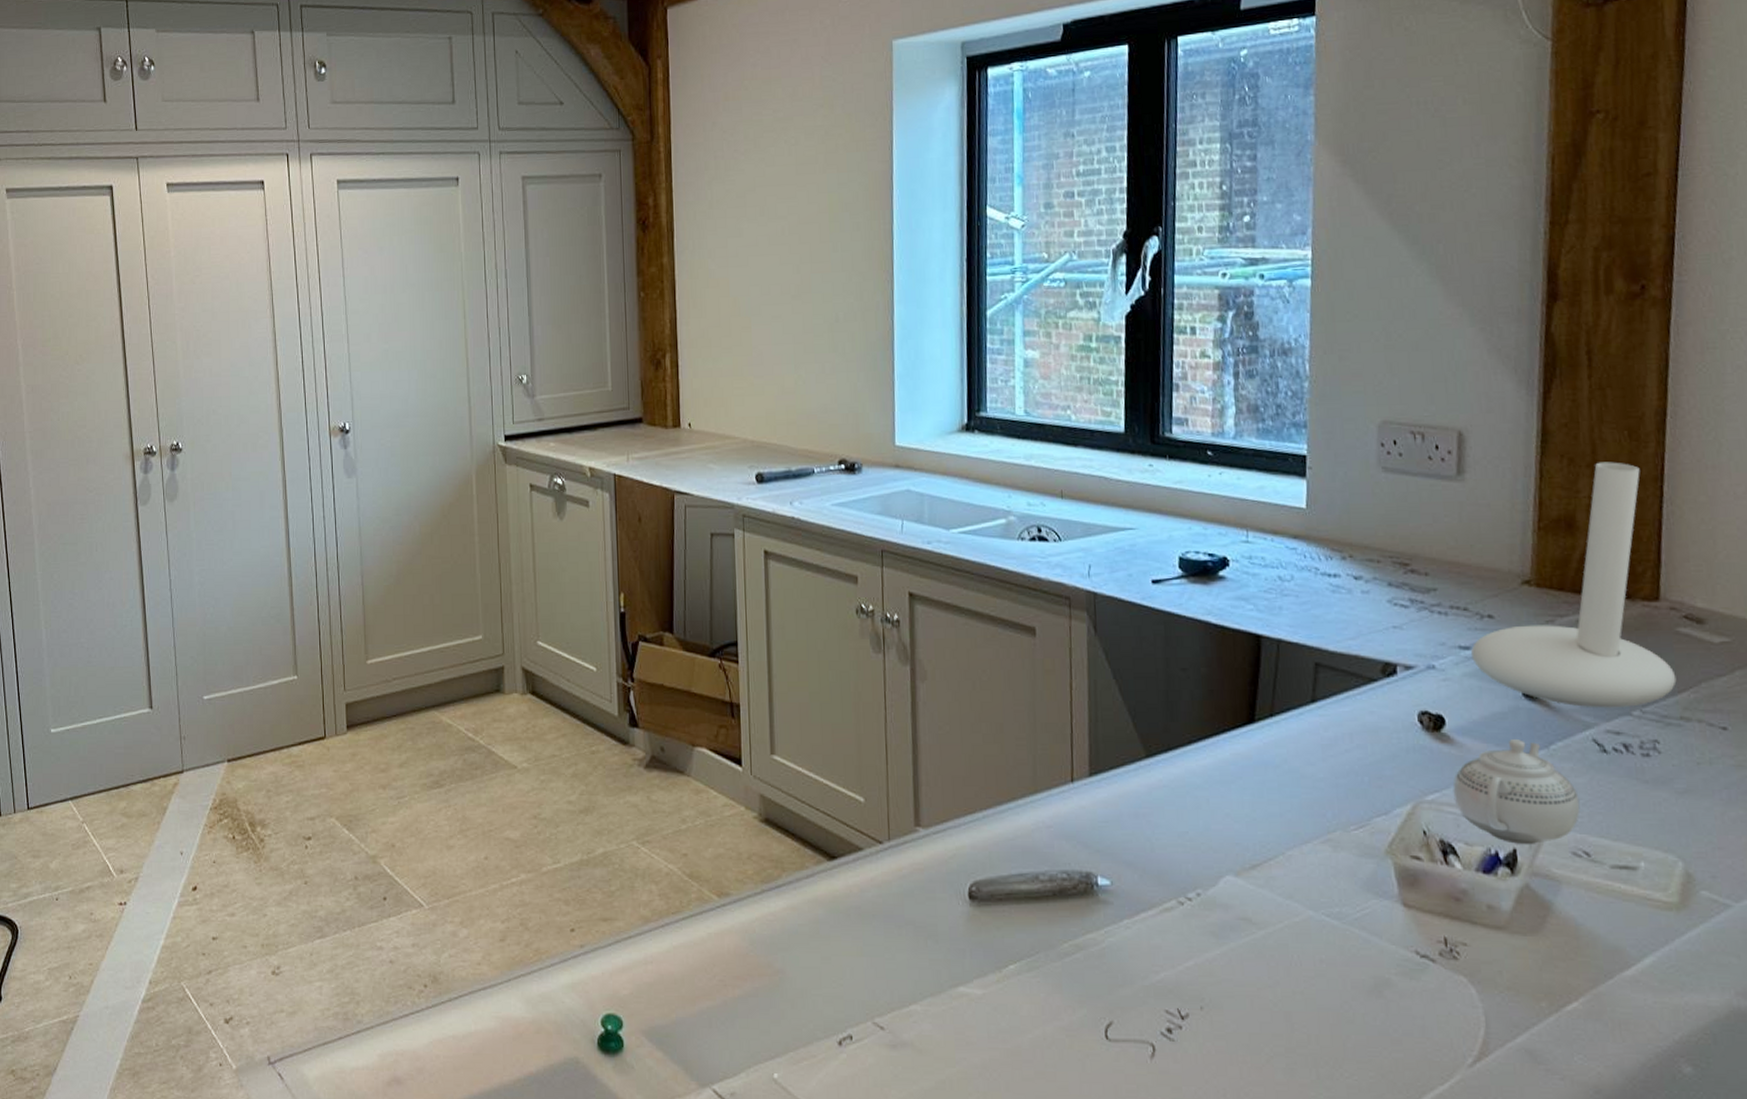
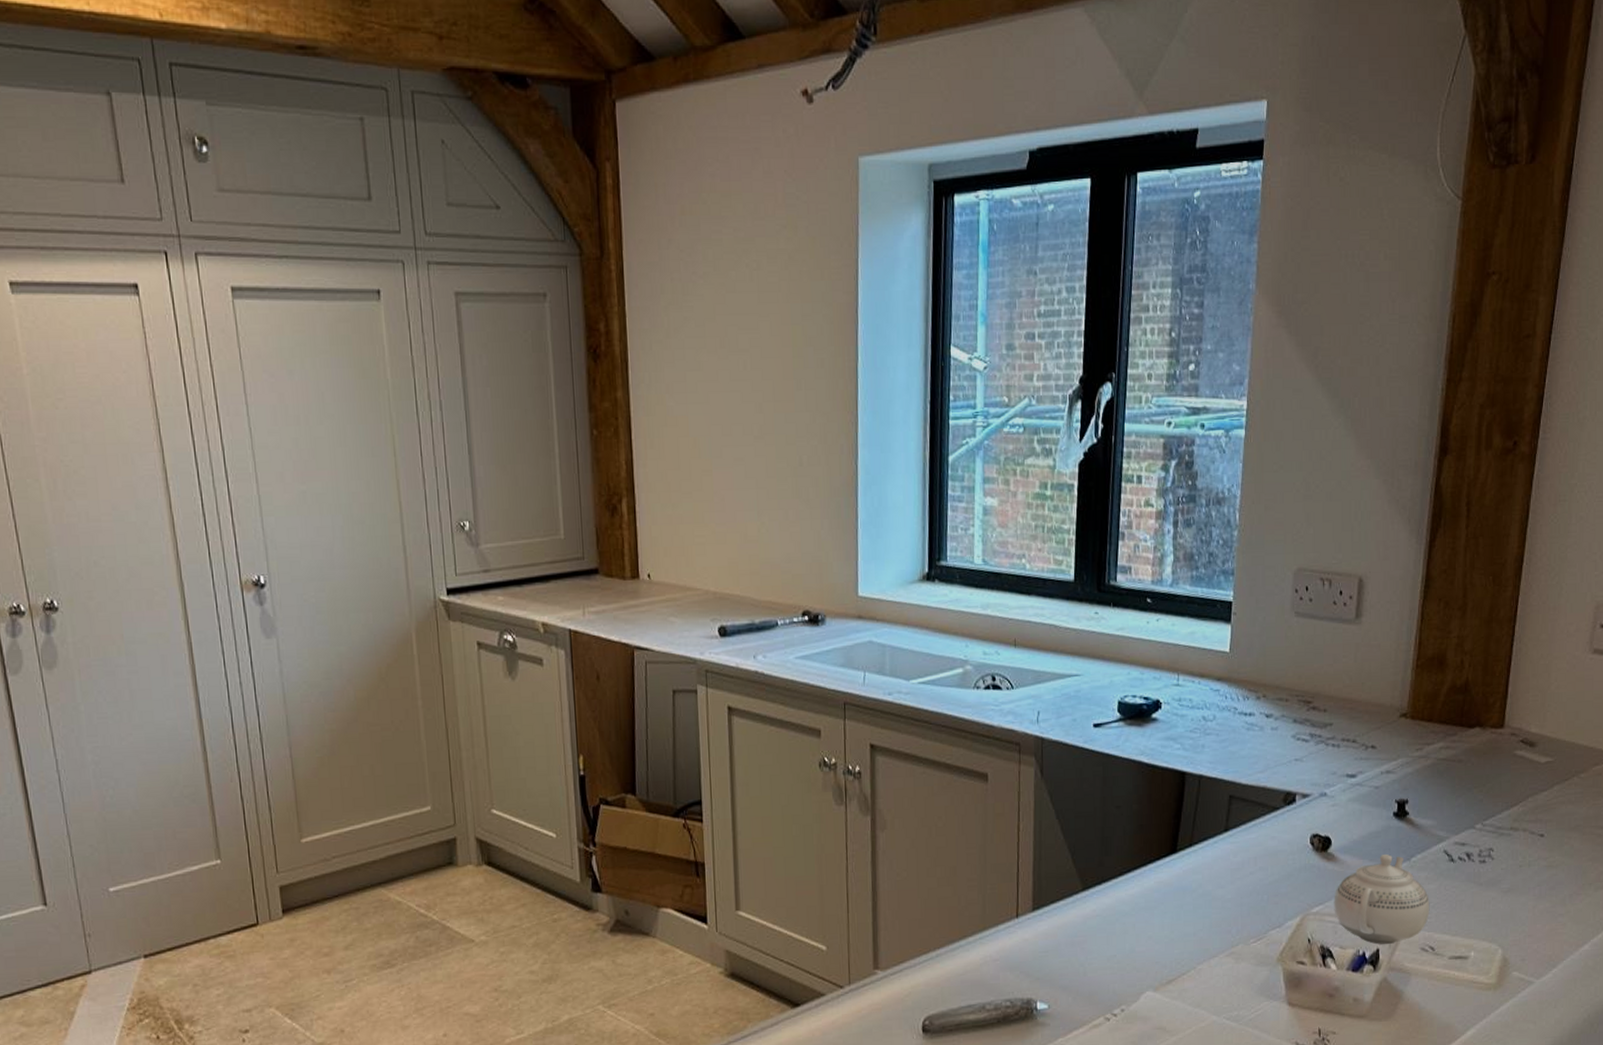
paper towel holder: present [1471,462,1677,708] -> none [1356,604,1511,824]

